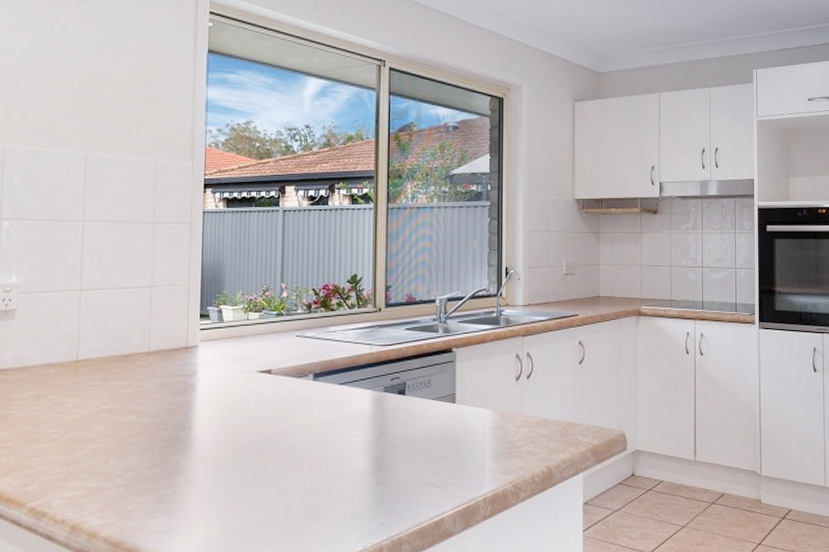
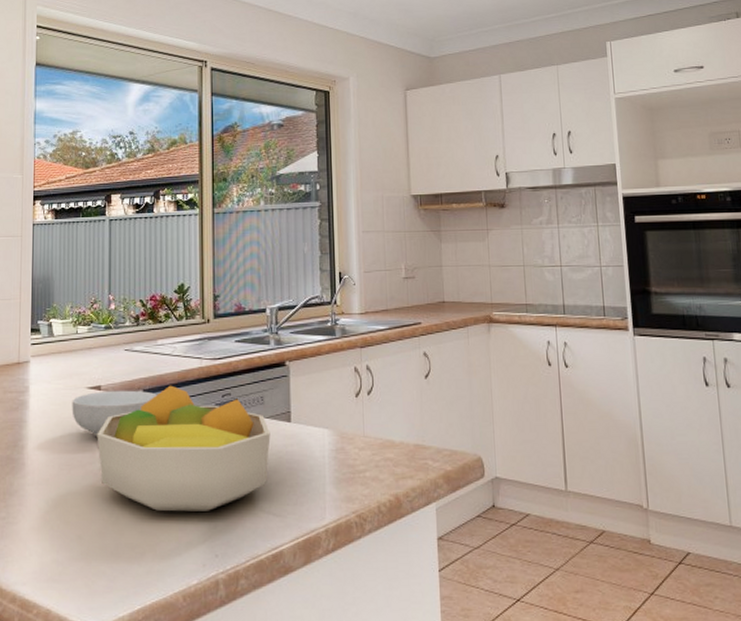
cereal bowl: none [241,374,327,417] -> present [72,390,157,436]
fruit bowl: none [266,369,436,486] -> present [97,385,271,512]

